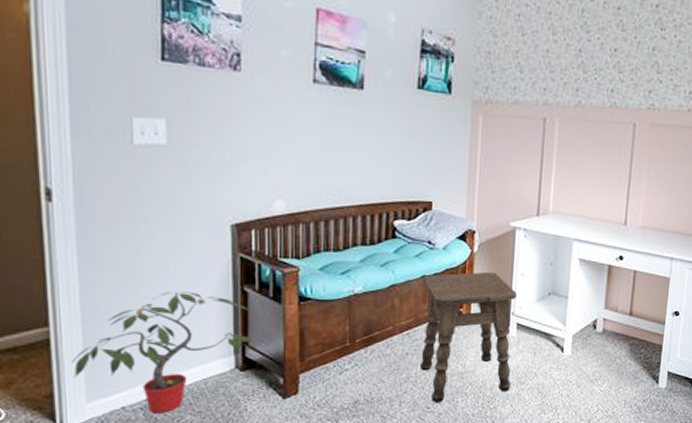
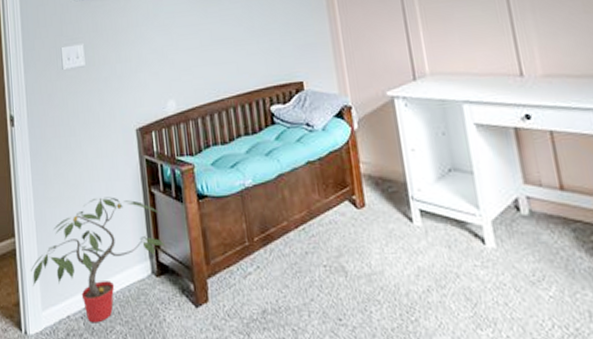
side table: present [420,271,517,402] -> none [308,150,430,312]

